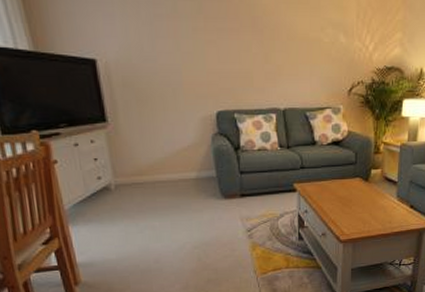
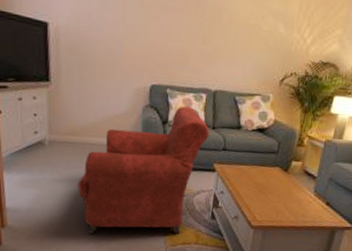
armchair: none [153,129,285,276] -> present [78,106,210,234]

